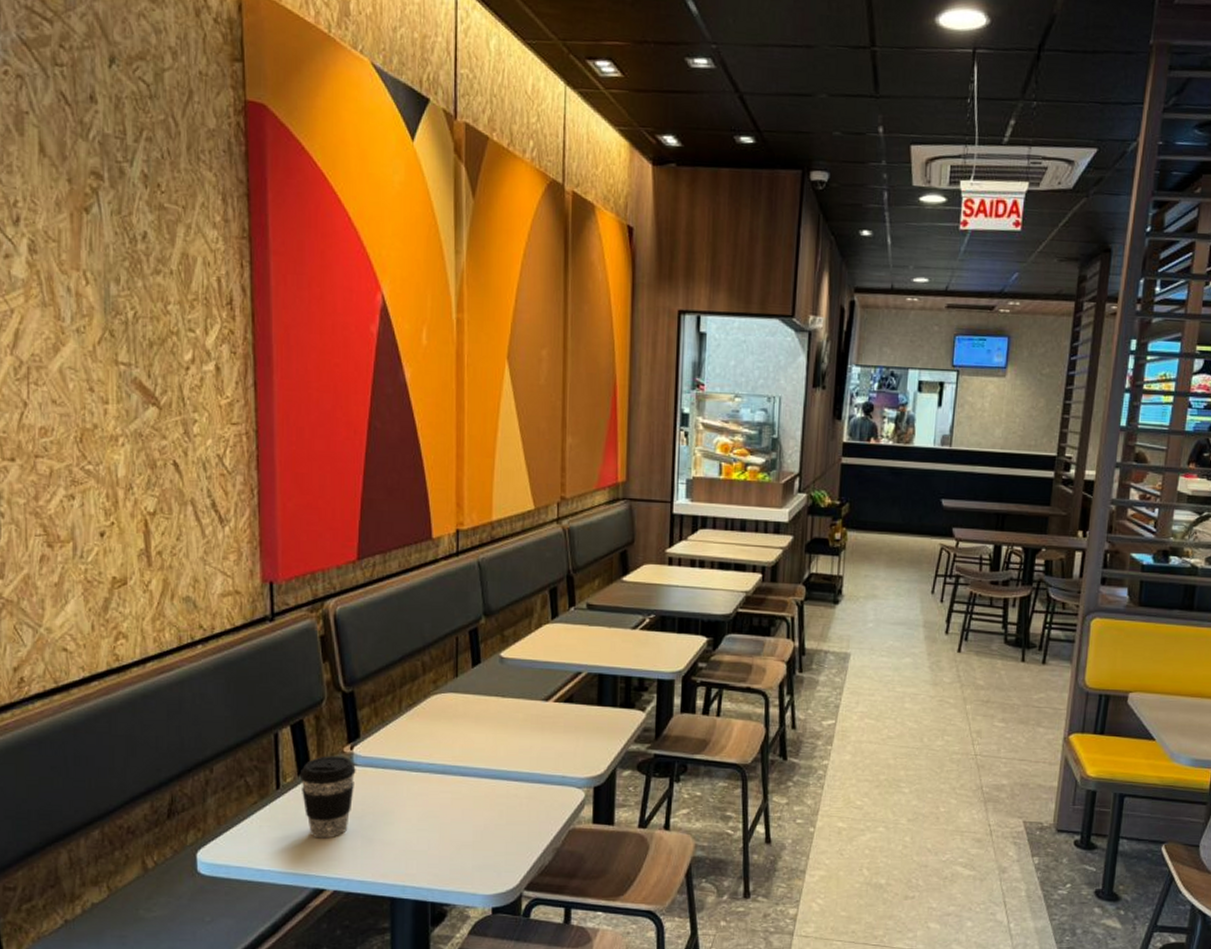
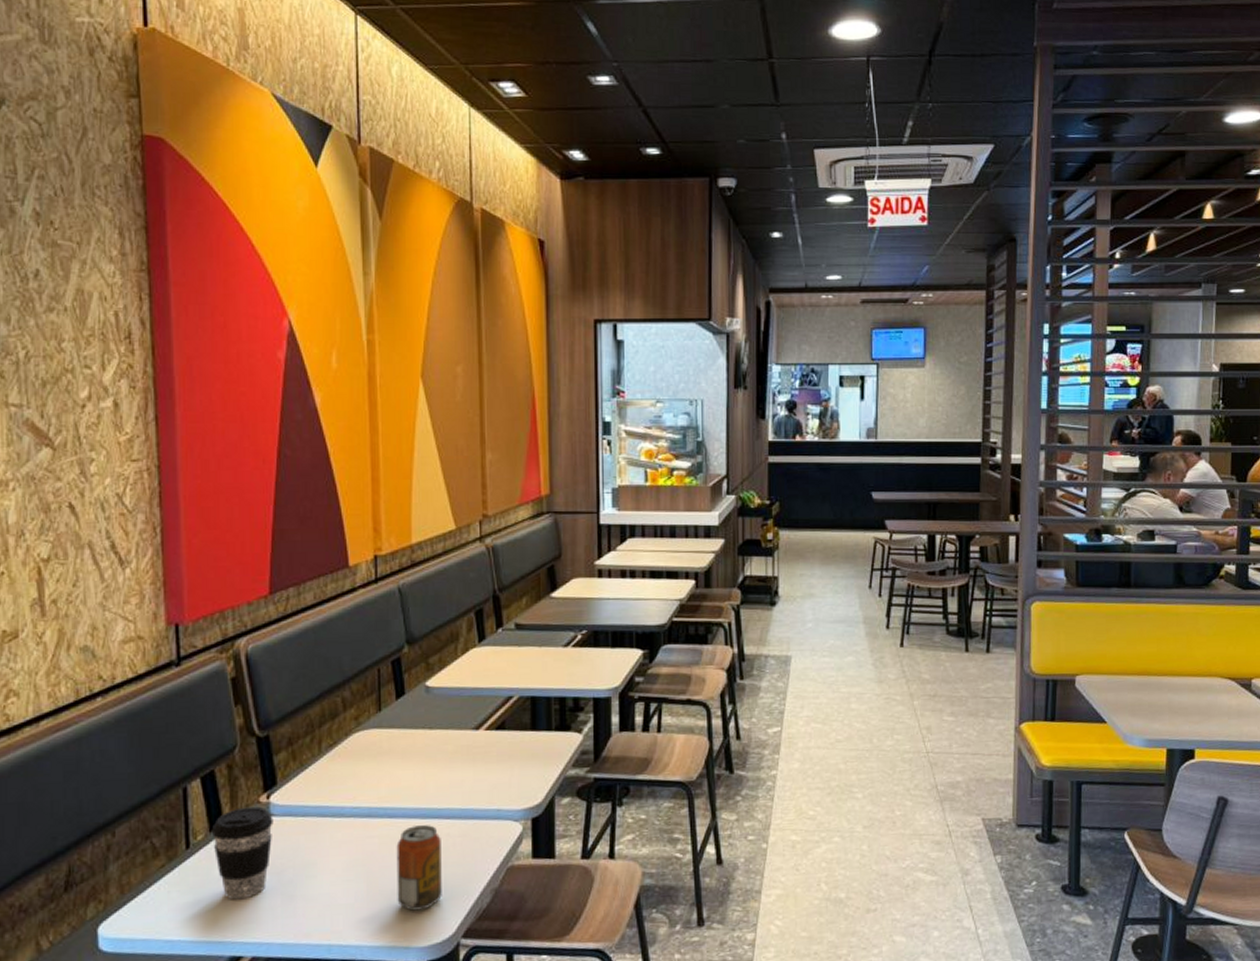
beverage can: none [466,785,509,862] -> present [396,825,442,911]

